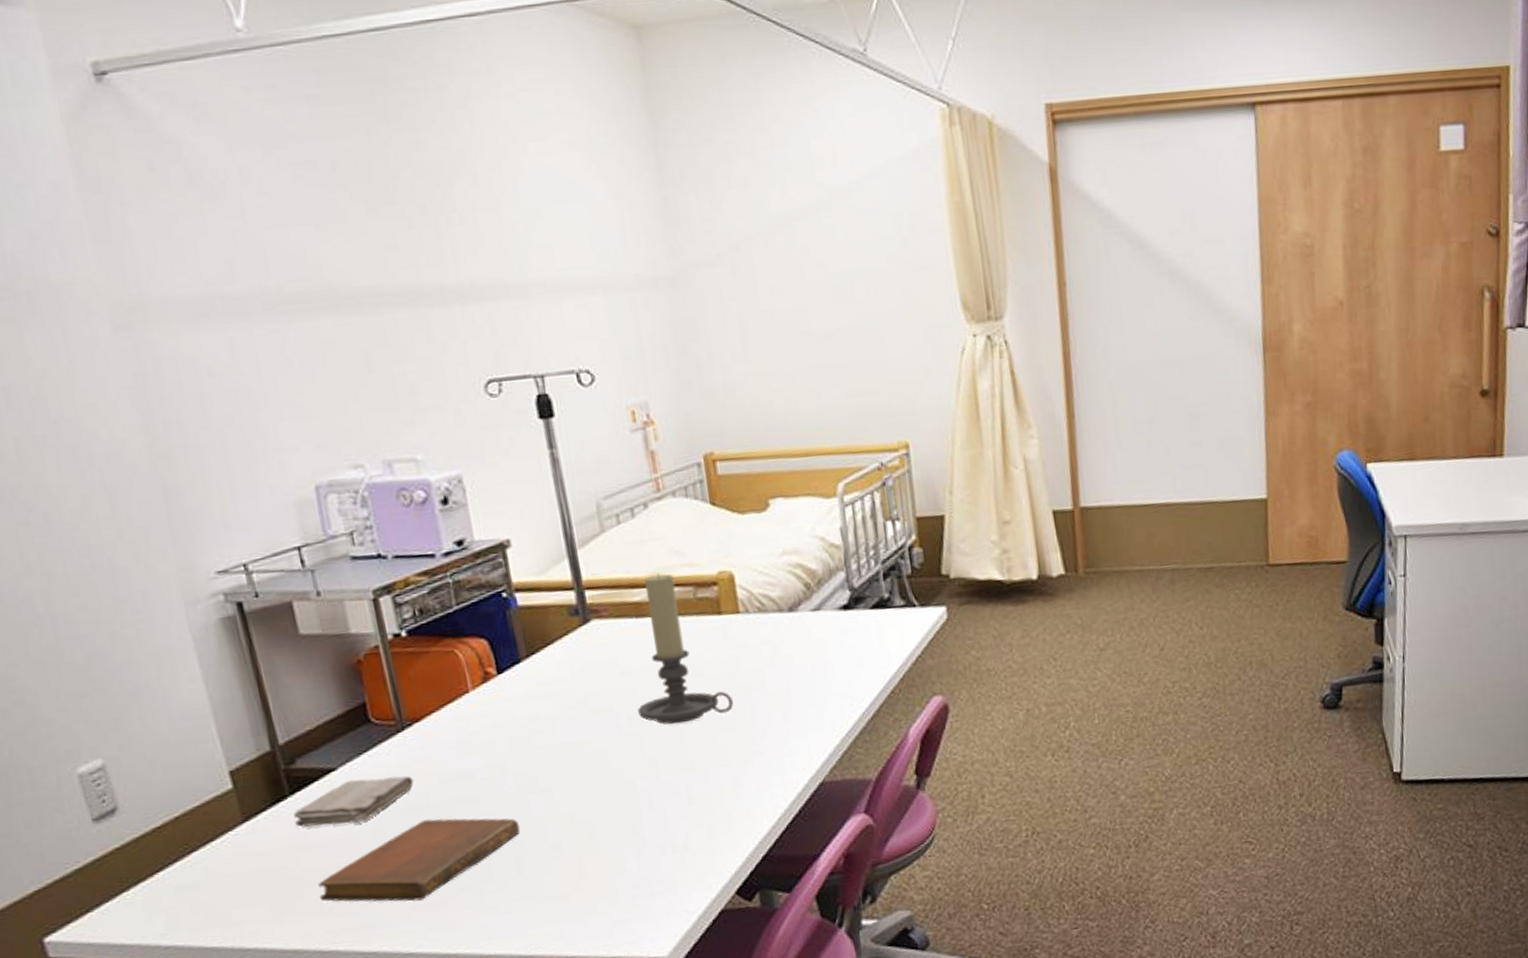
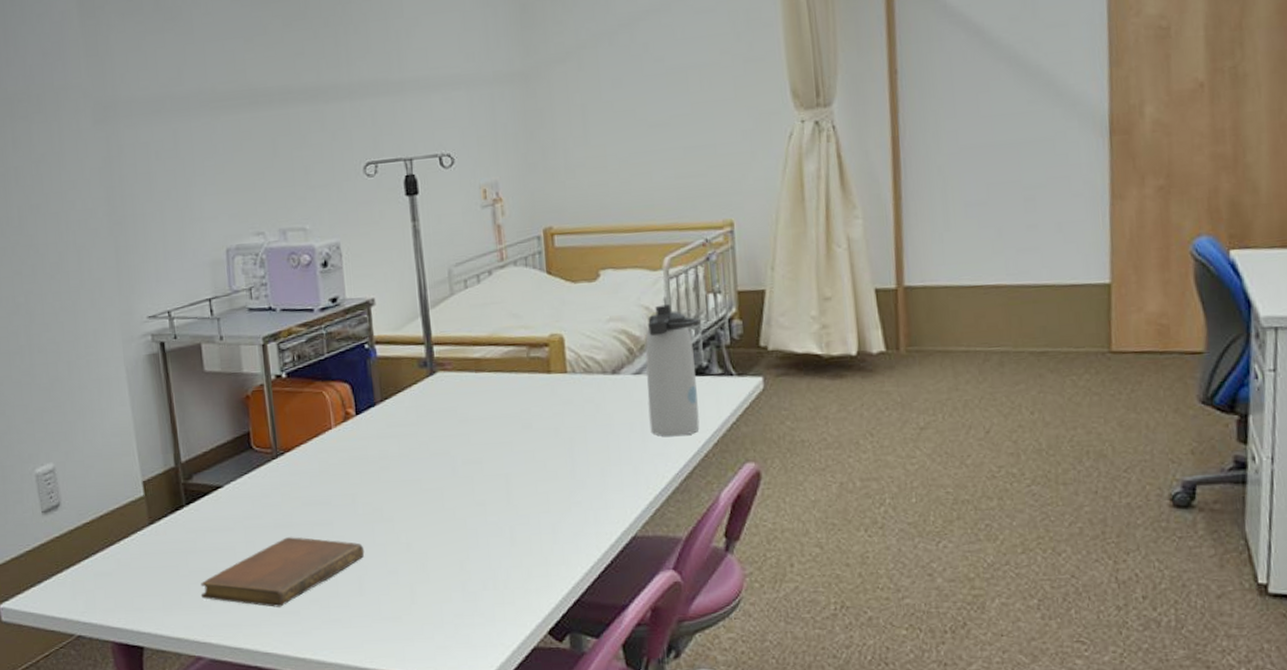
washcloth: present [293,775,414,828] -> none [187,497,282,534]
candle holder: present [638,573,733,725] -> none [471,333,556,471]
thermos bottle: none [822,534,884,675] -> present [645,304,701,437]

